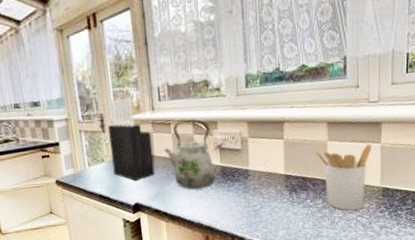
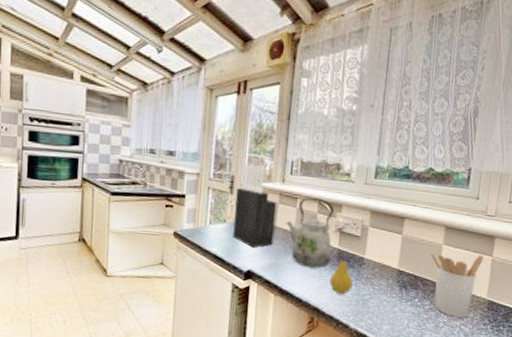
fruit: none [218,171,241,210] -> present [330,255,353,295]

